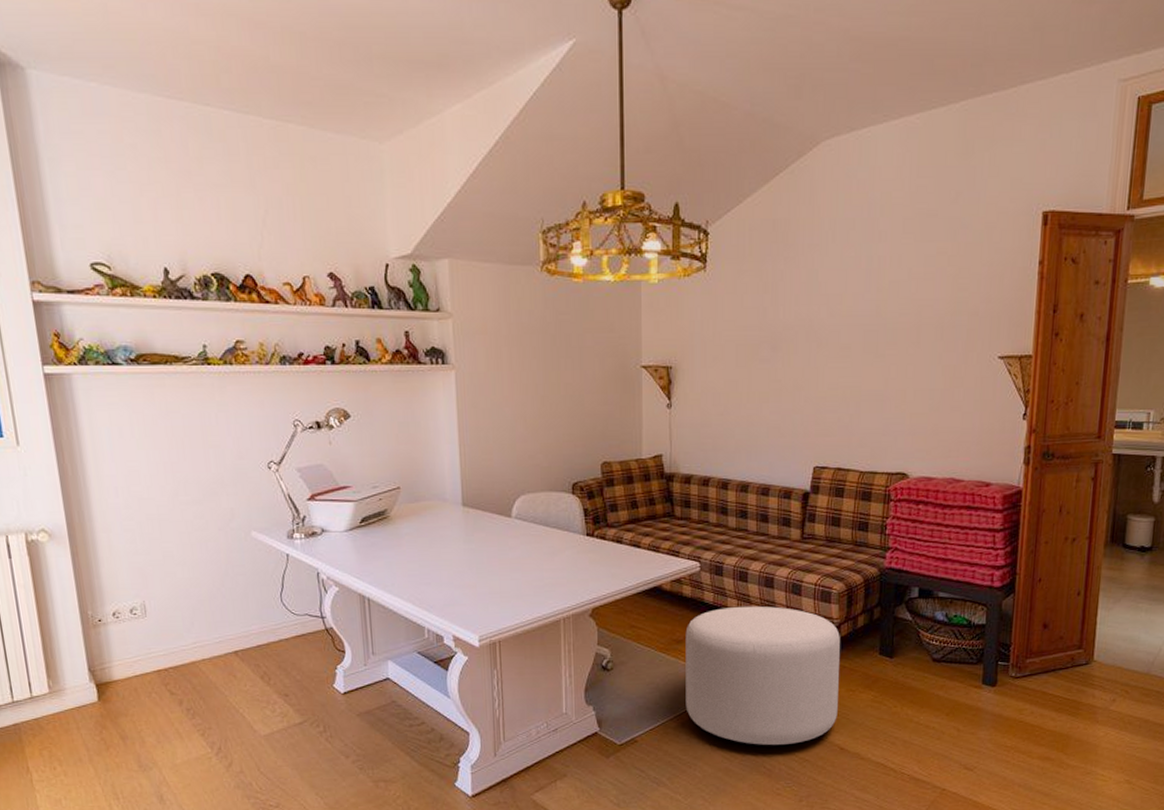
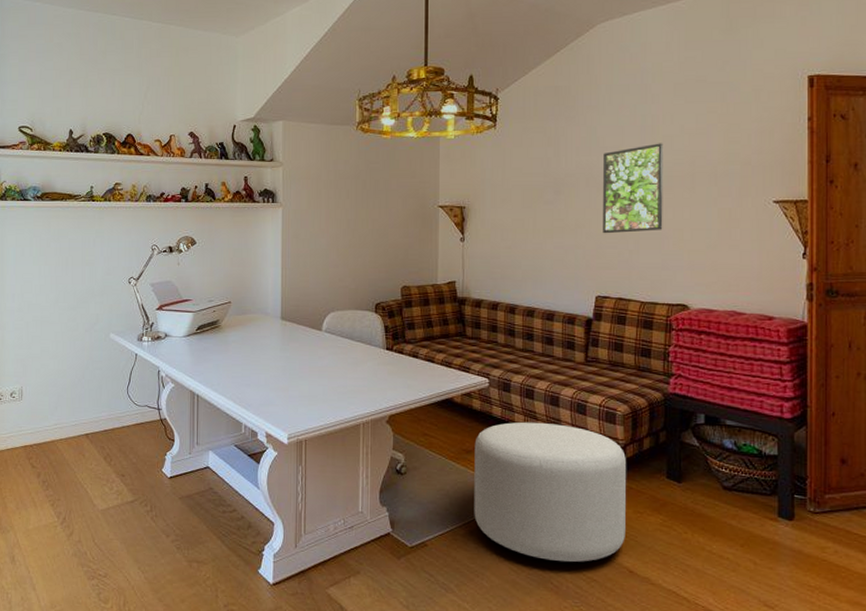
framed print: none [823,290,890,396] -> present [603,143,663,234]

